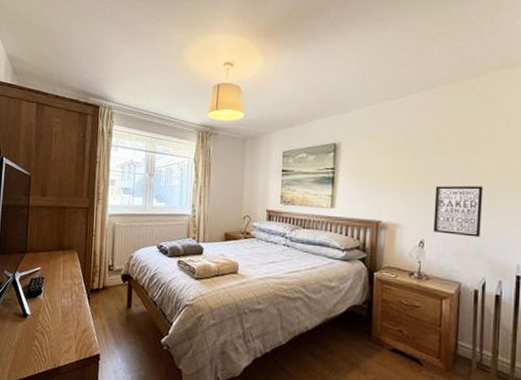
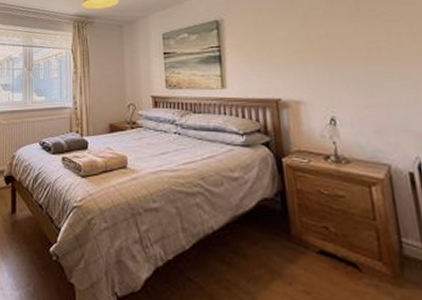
wall art: present [433,185,484,237] -> none [337,51,403,110]

